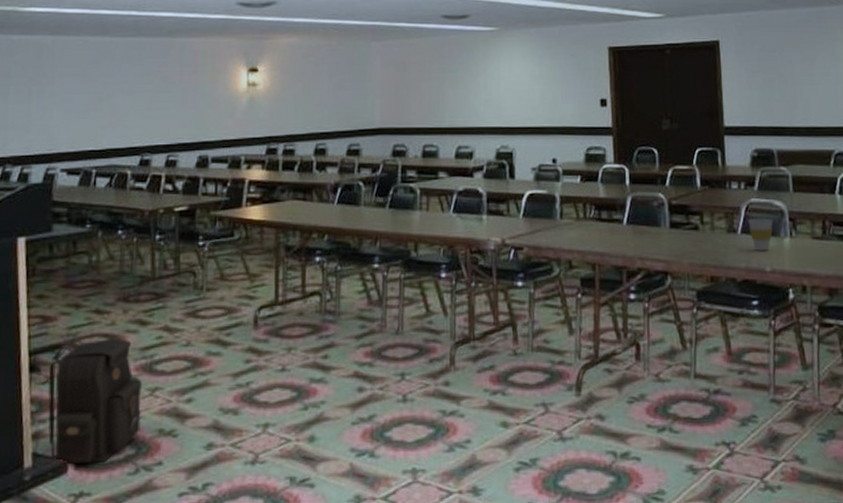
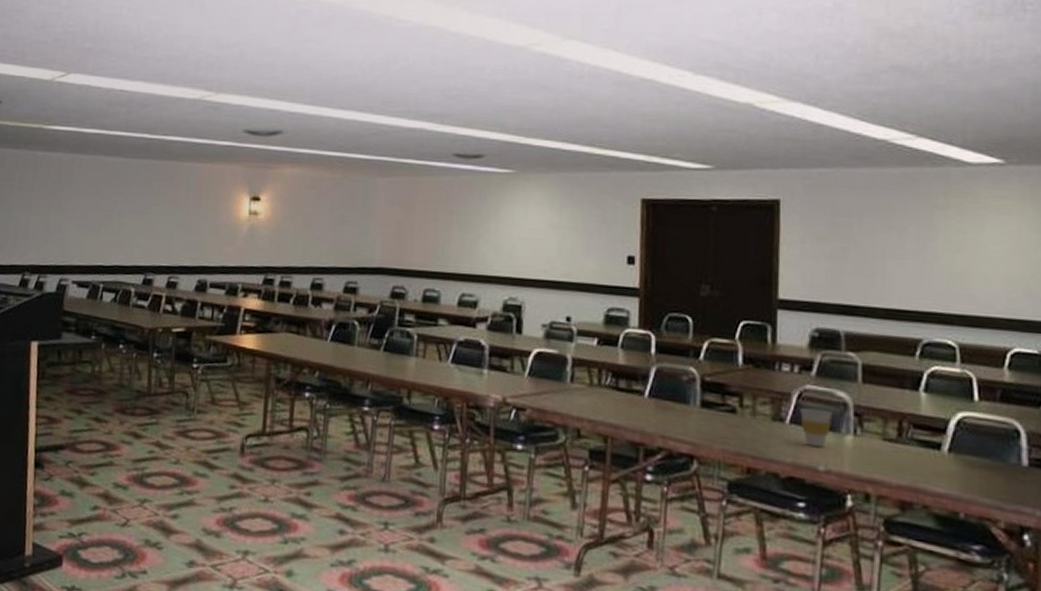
backpack: present [47,338,142,464] -> none [47,442,133,562]

